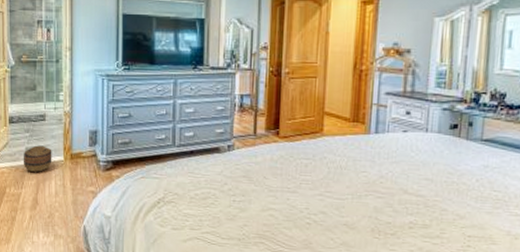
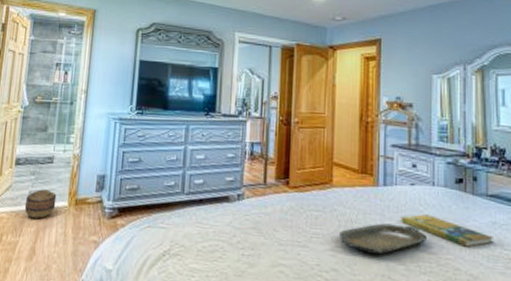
serving tray: none [328,169,416,198] -> present [339,223,427,255]
booklet: none [391,160,484,190] -> present [401,214,493,247]

